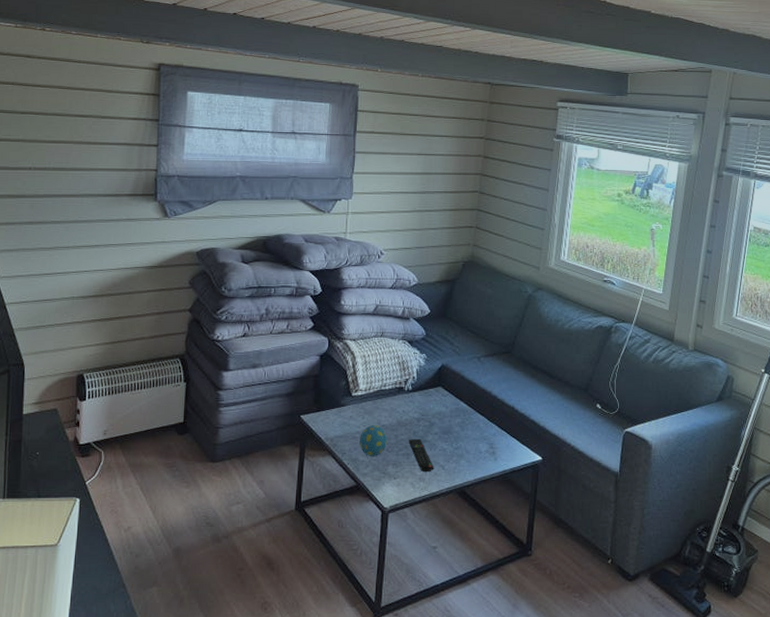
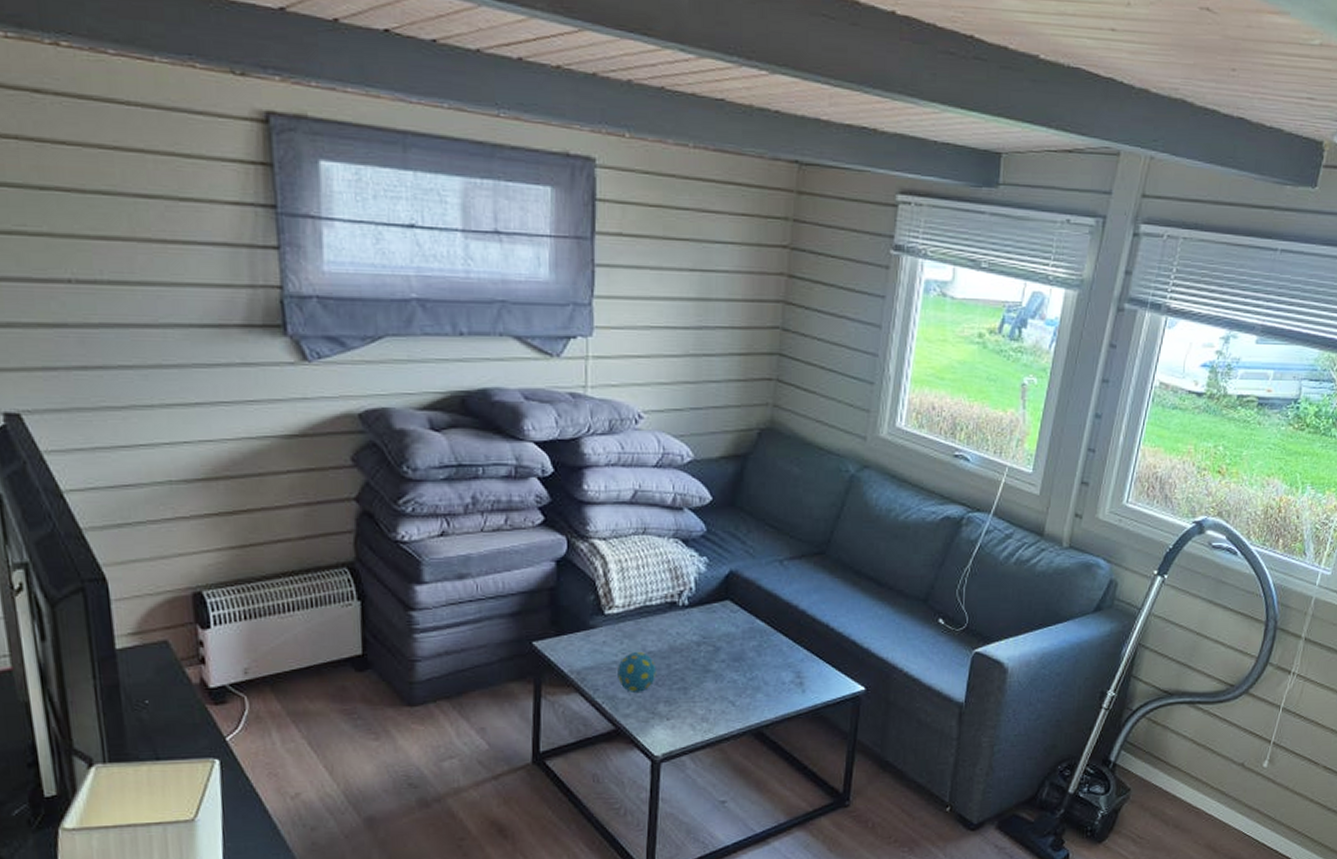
remote control: present [408,438,434,473] -> none [685,667,721,711]

